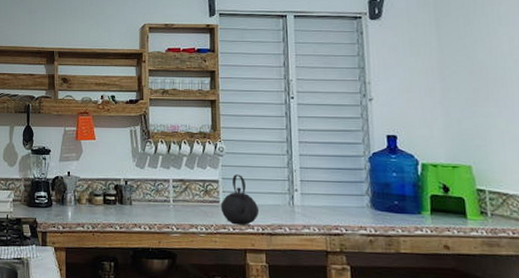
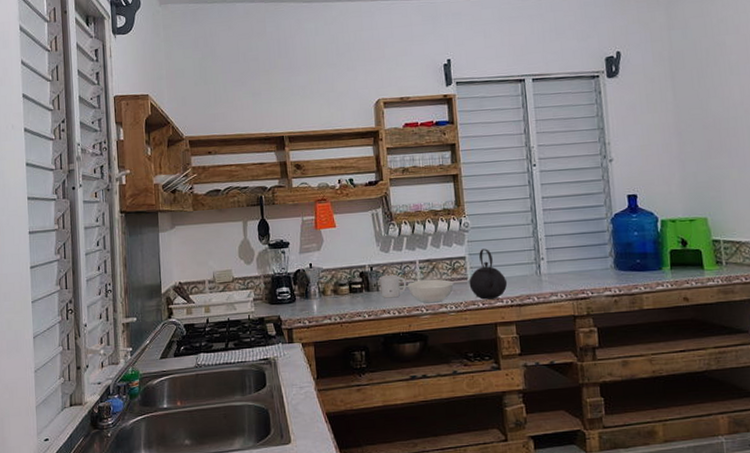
mug: none [132,191,159,213] -> present [379,275,407,299]
bowl: none [159,198,205,223] -> present [407,279,454,304]

